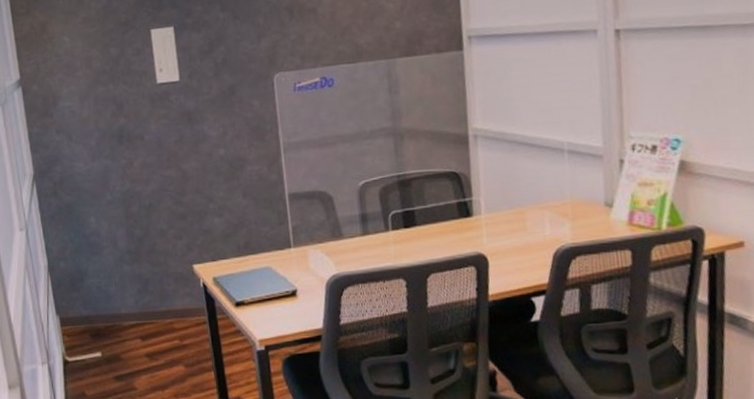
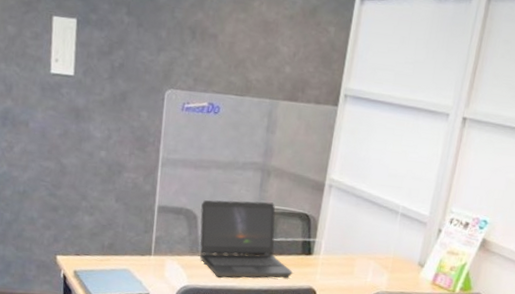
laptop computer: none [334,167,454,259] -> present [199,200,293,278]

